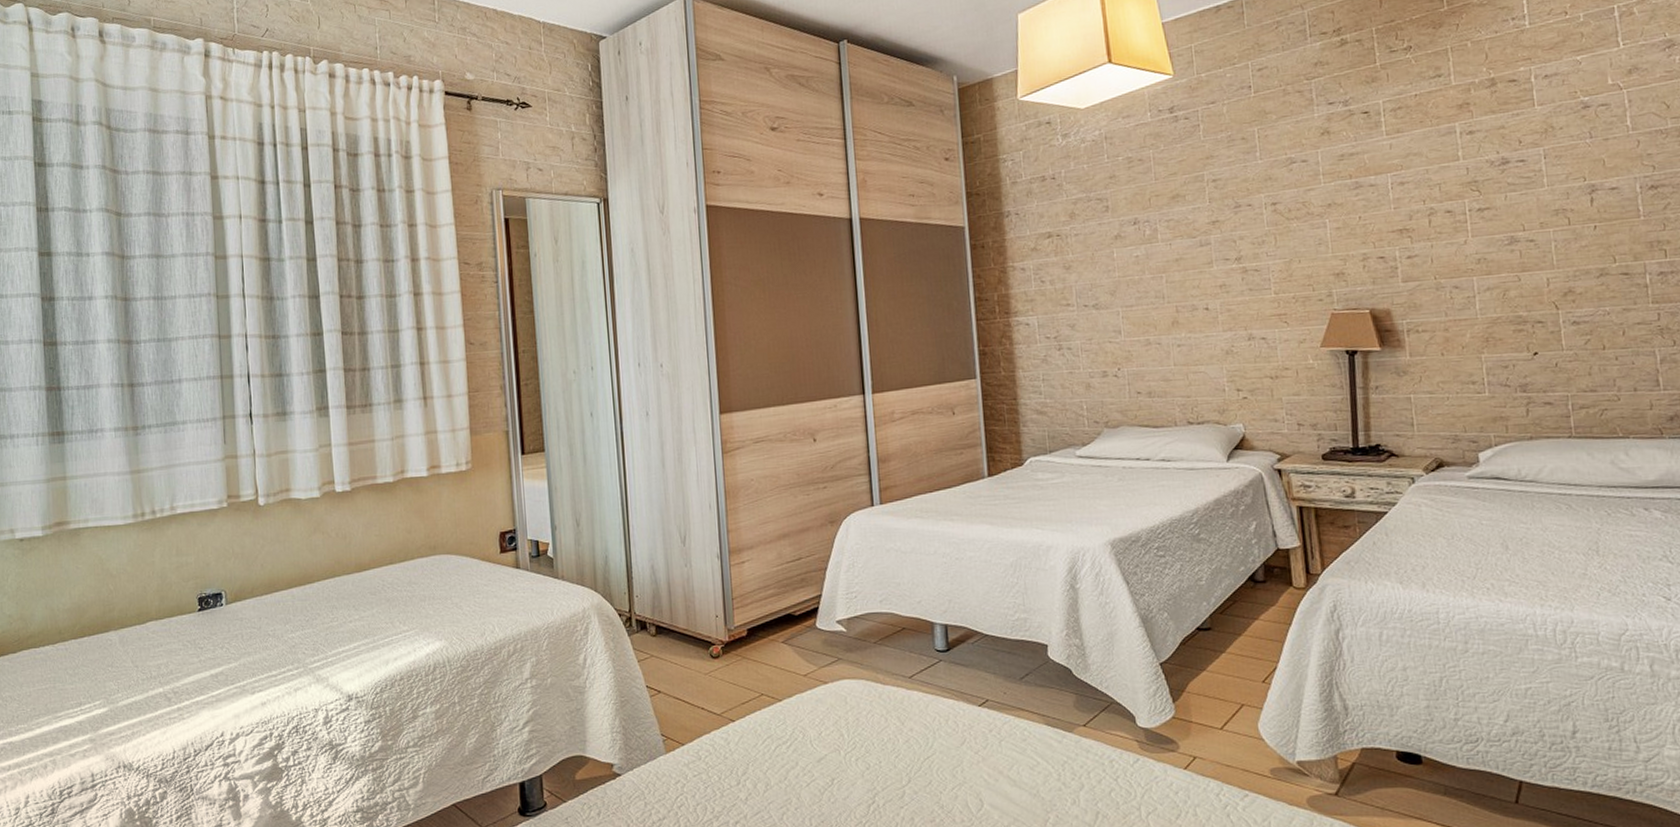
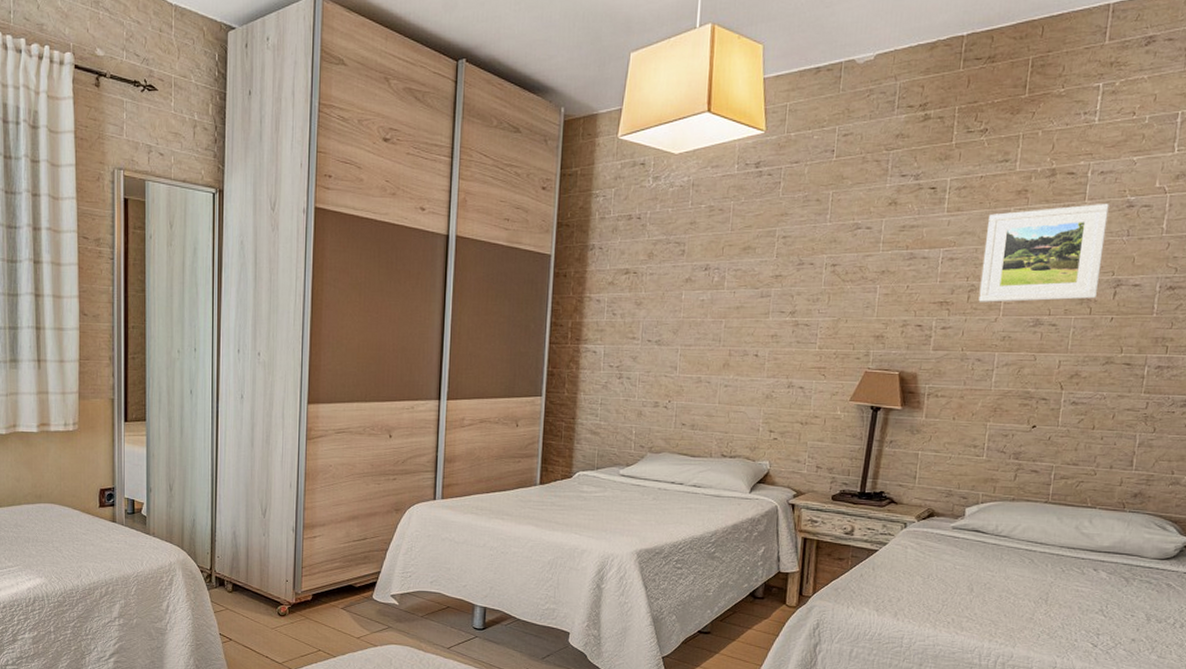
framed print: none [1433,106,1573,225] -> present [978,203,1109,303]

